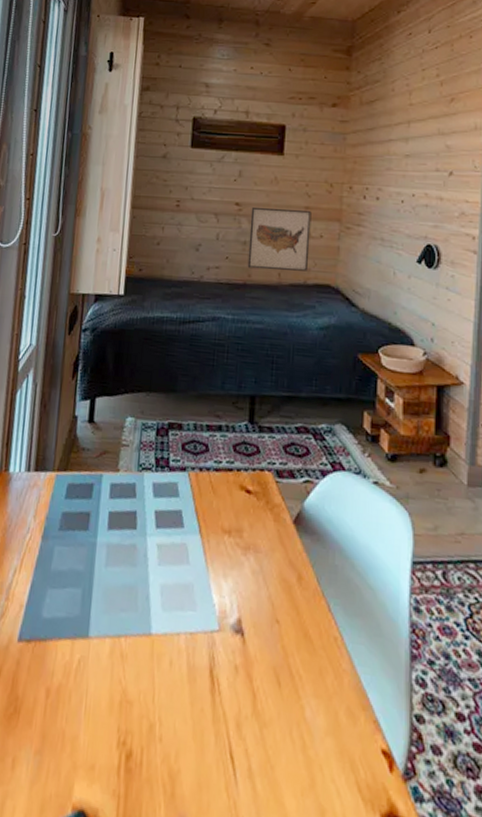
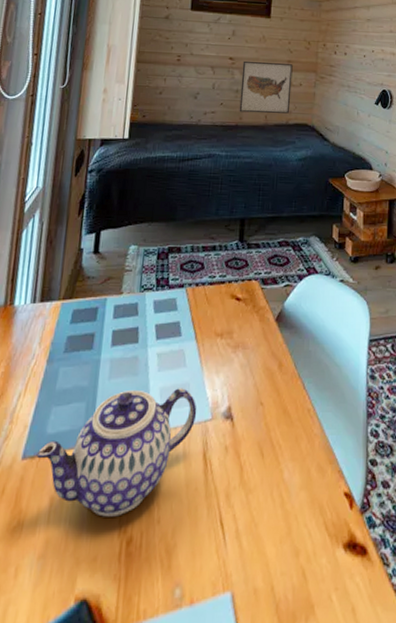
teapot: none [32,582,202,725] -> present [36,388,197,517]

